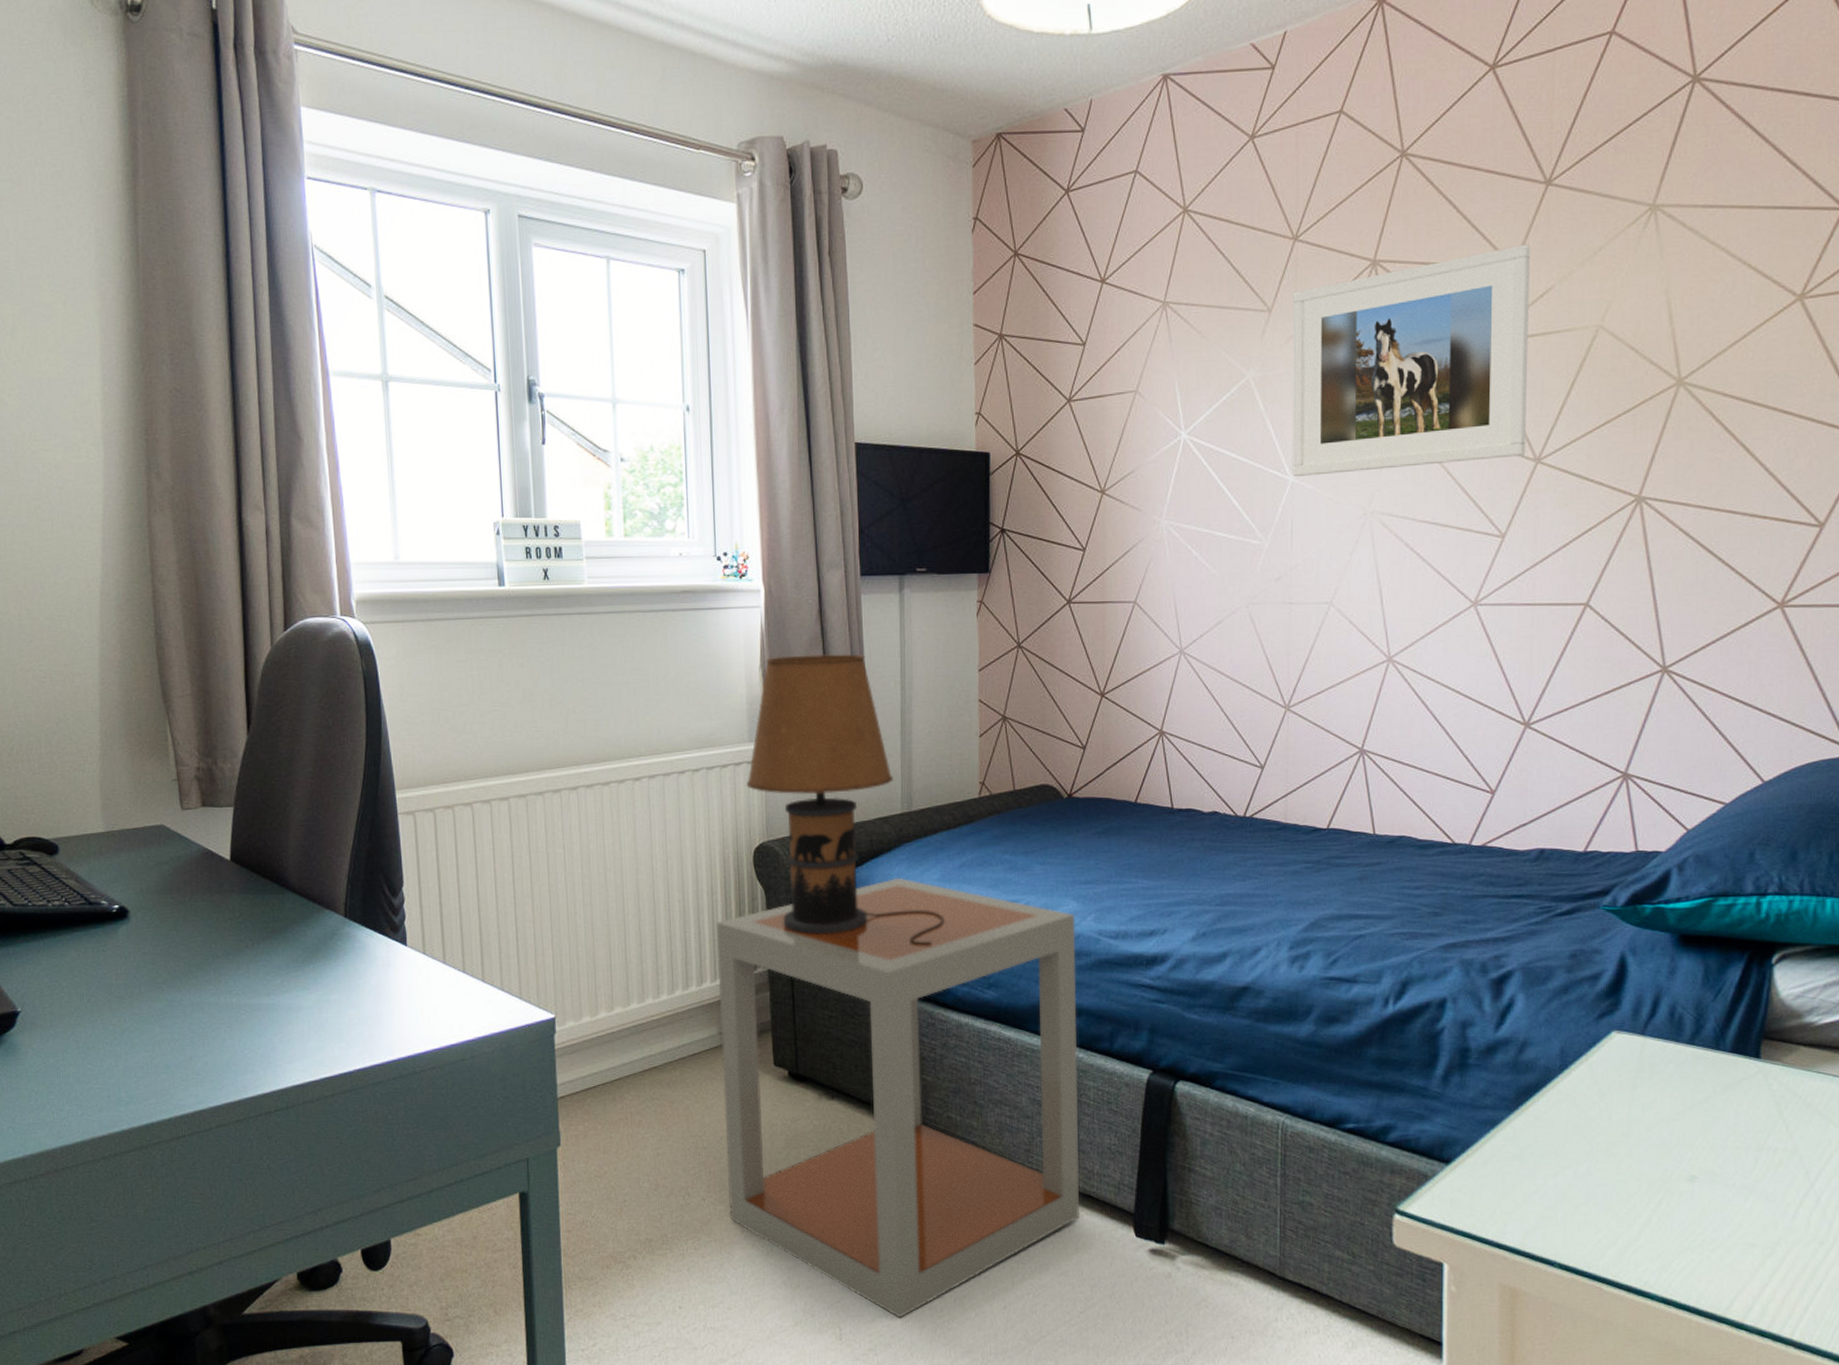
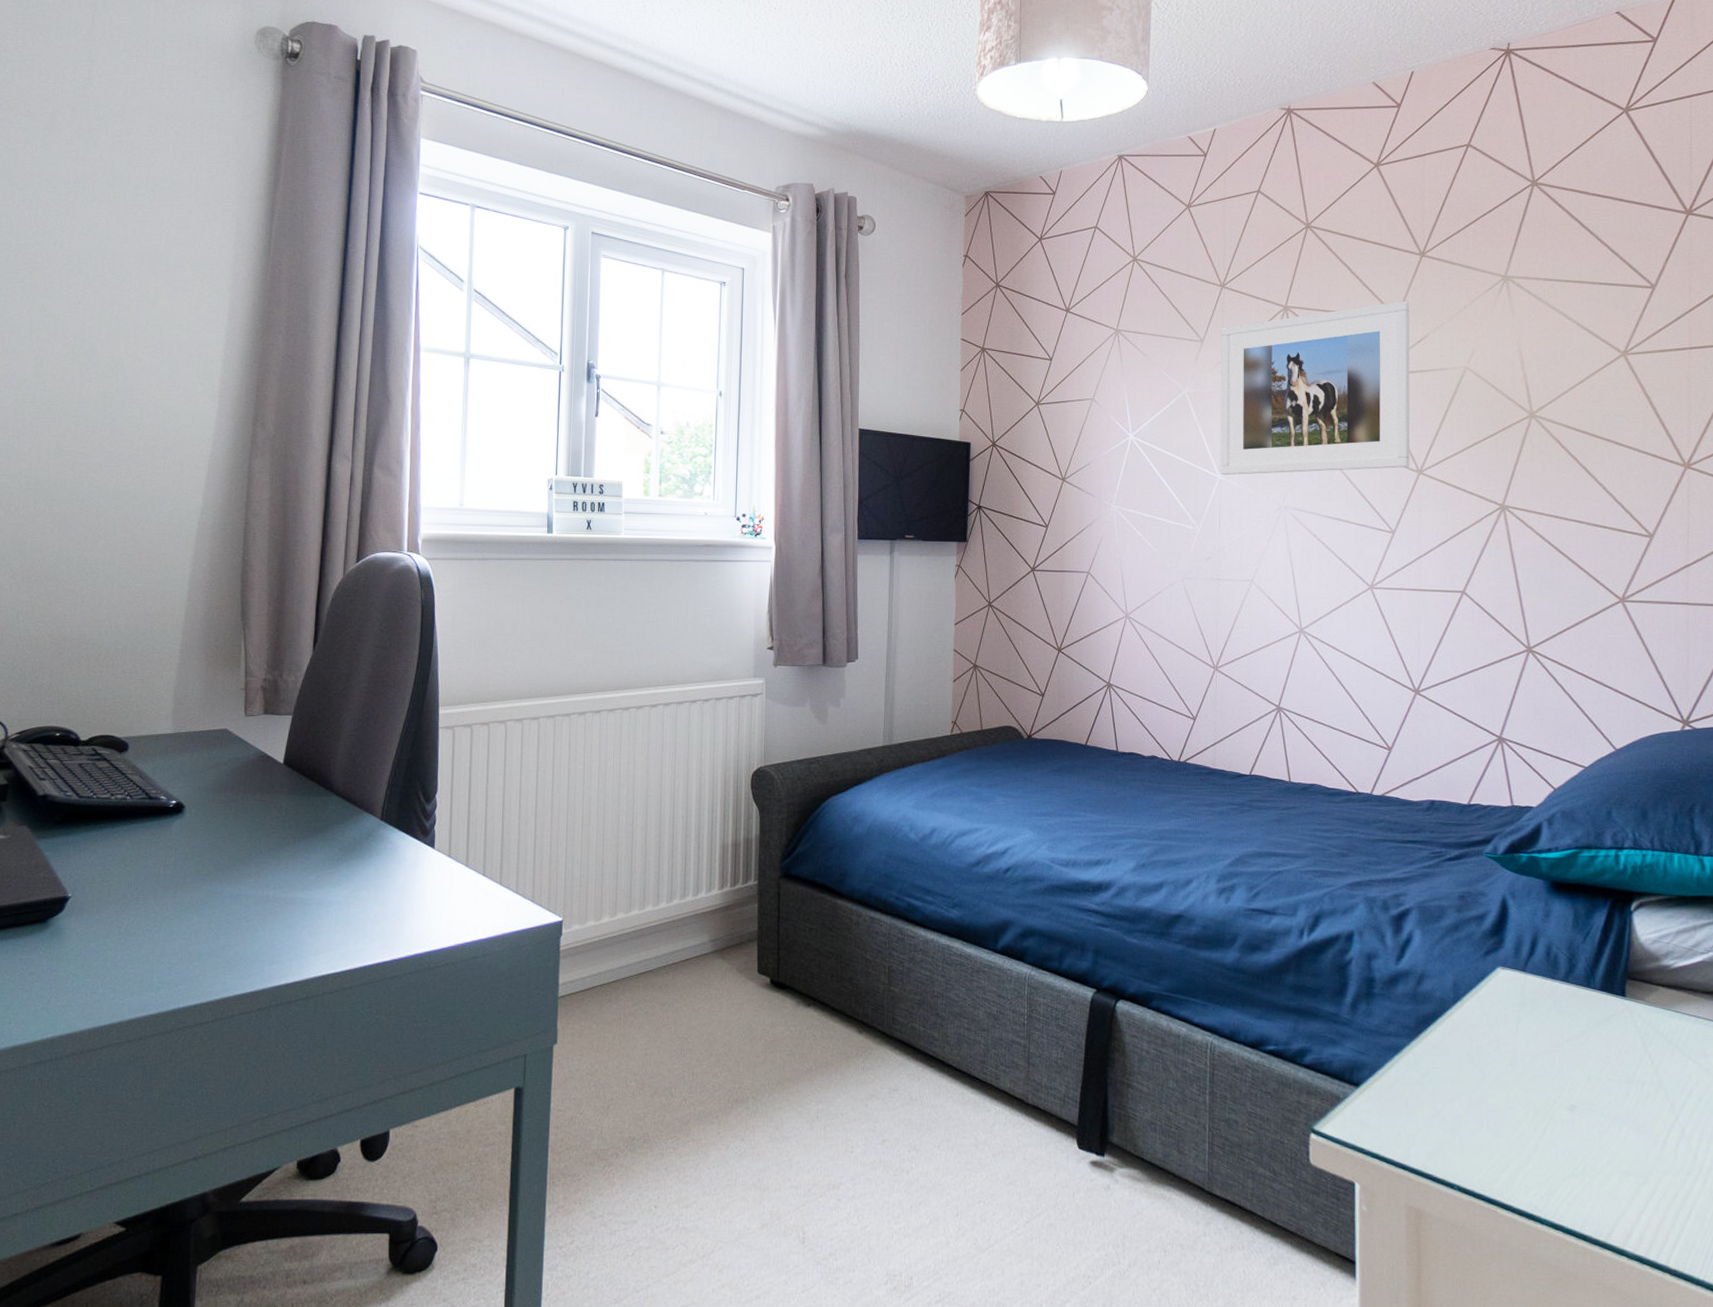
side table: present [716,877,1079,1318] -> none [708,803,1031,1223]
table lamp: present [746,653,944,945] -> none [749,604,916,866]

